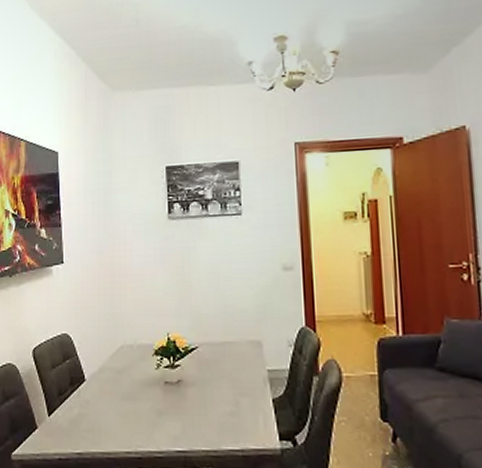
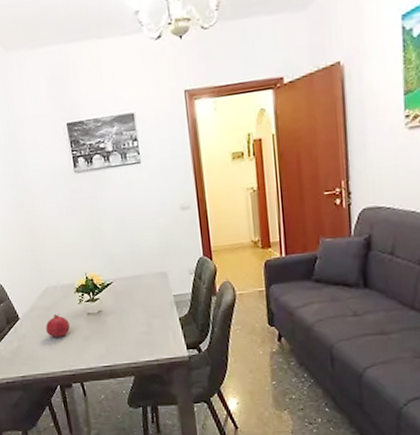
fruit: none [114,379,142,409] -> present [46,314,70,338]

